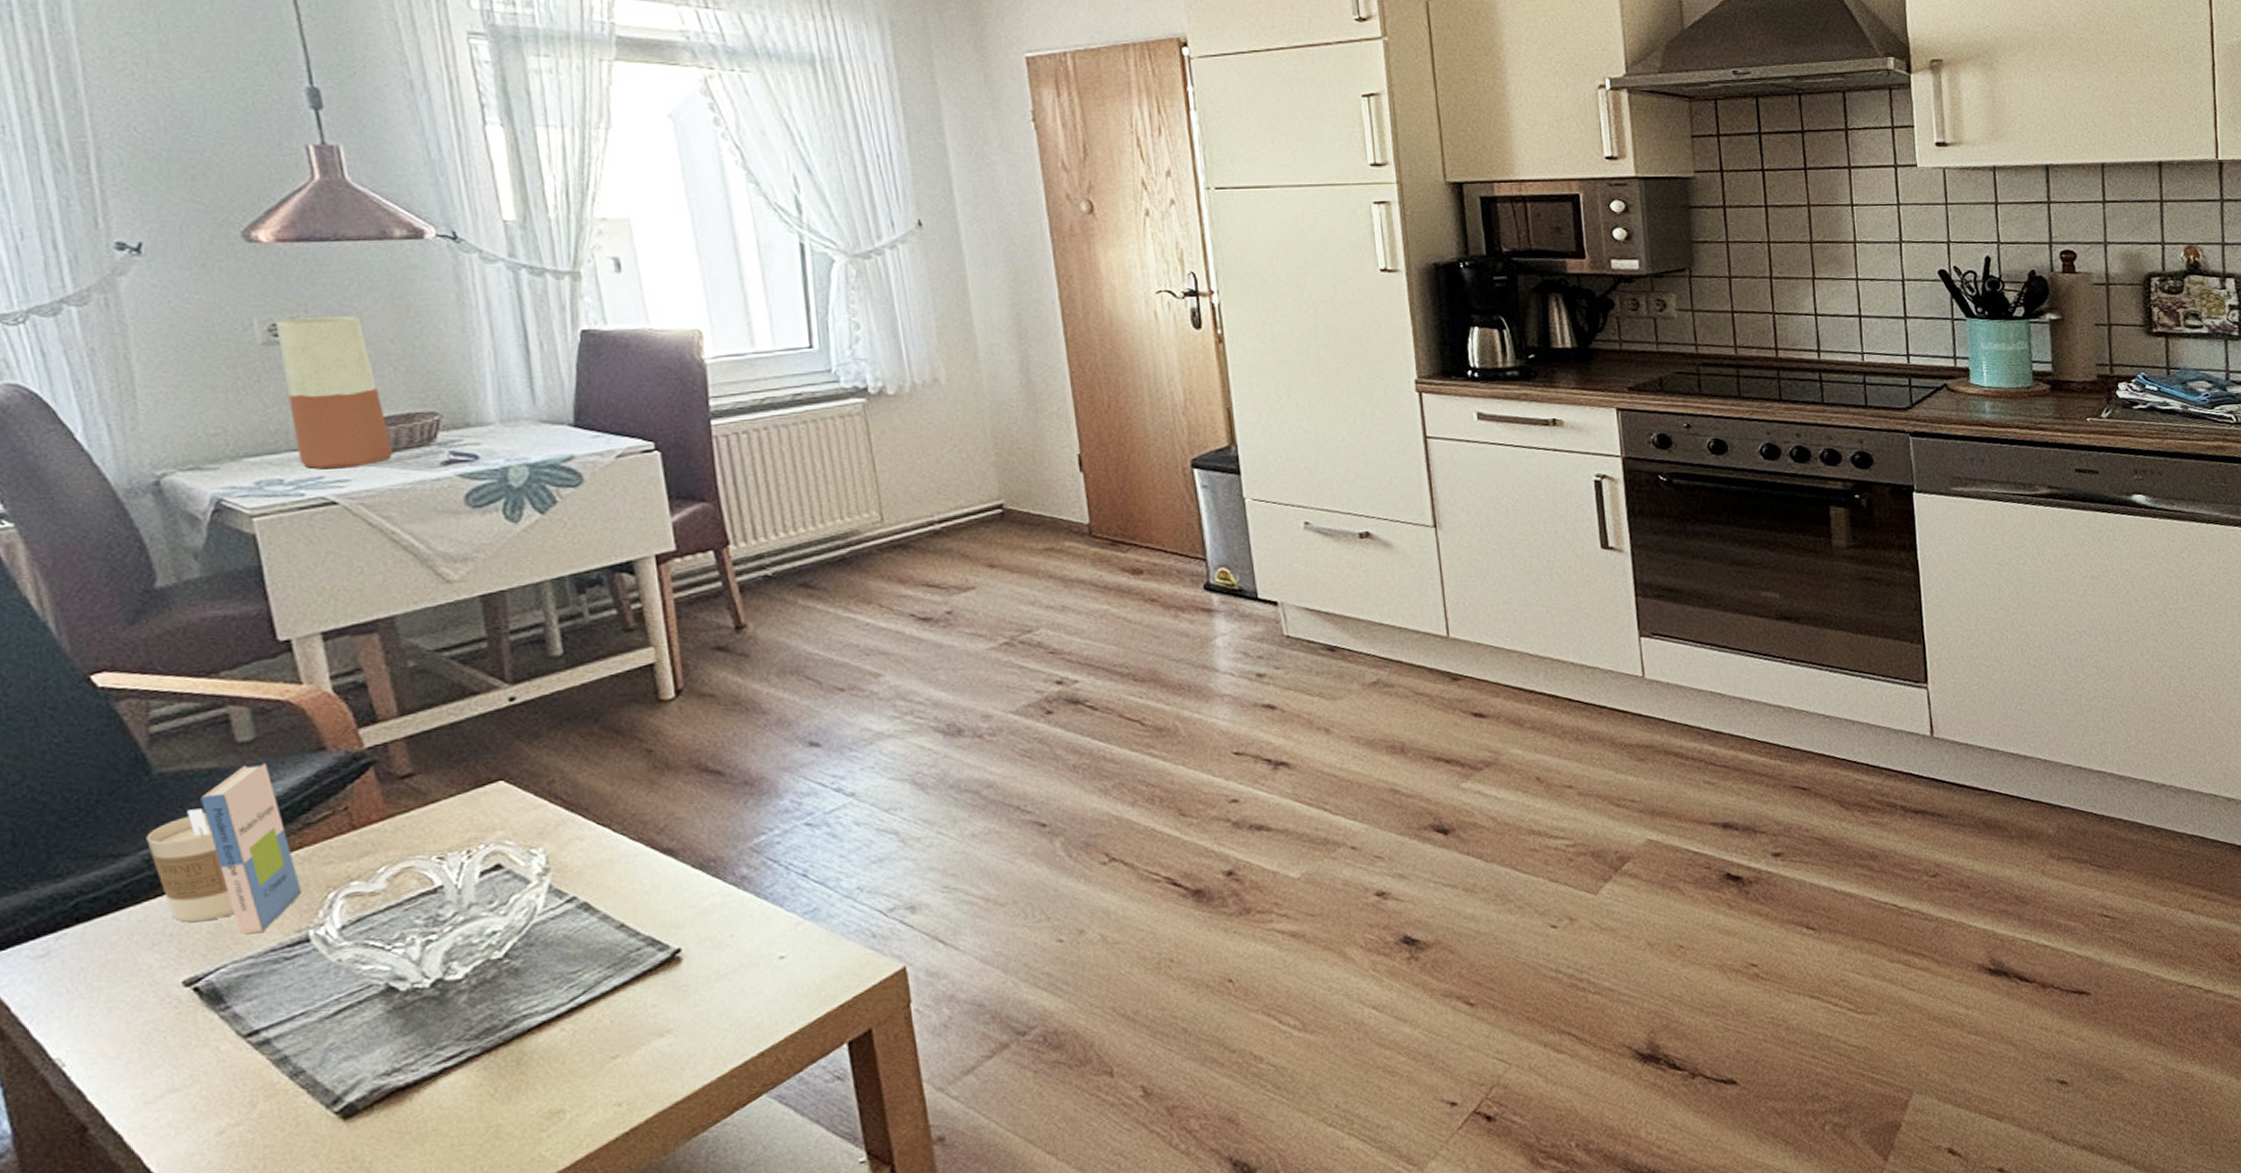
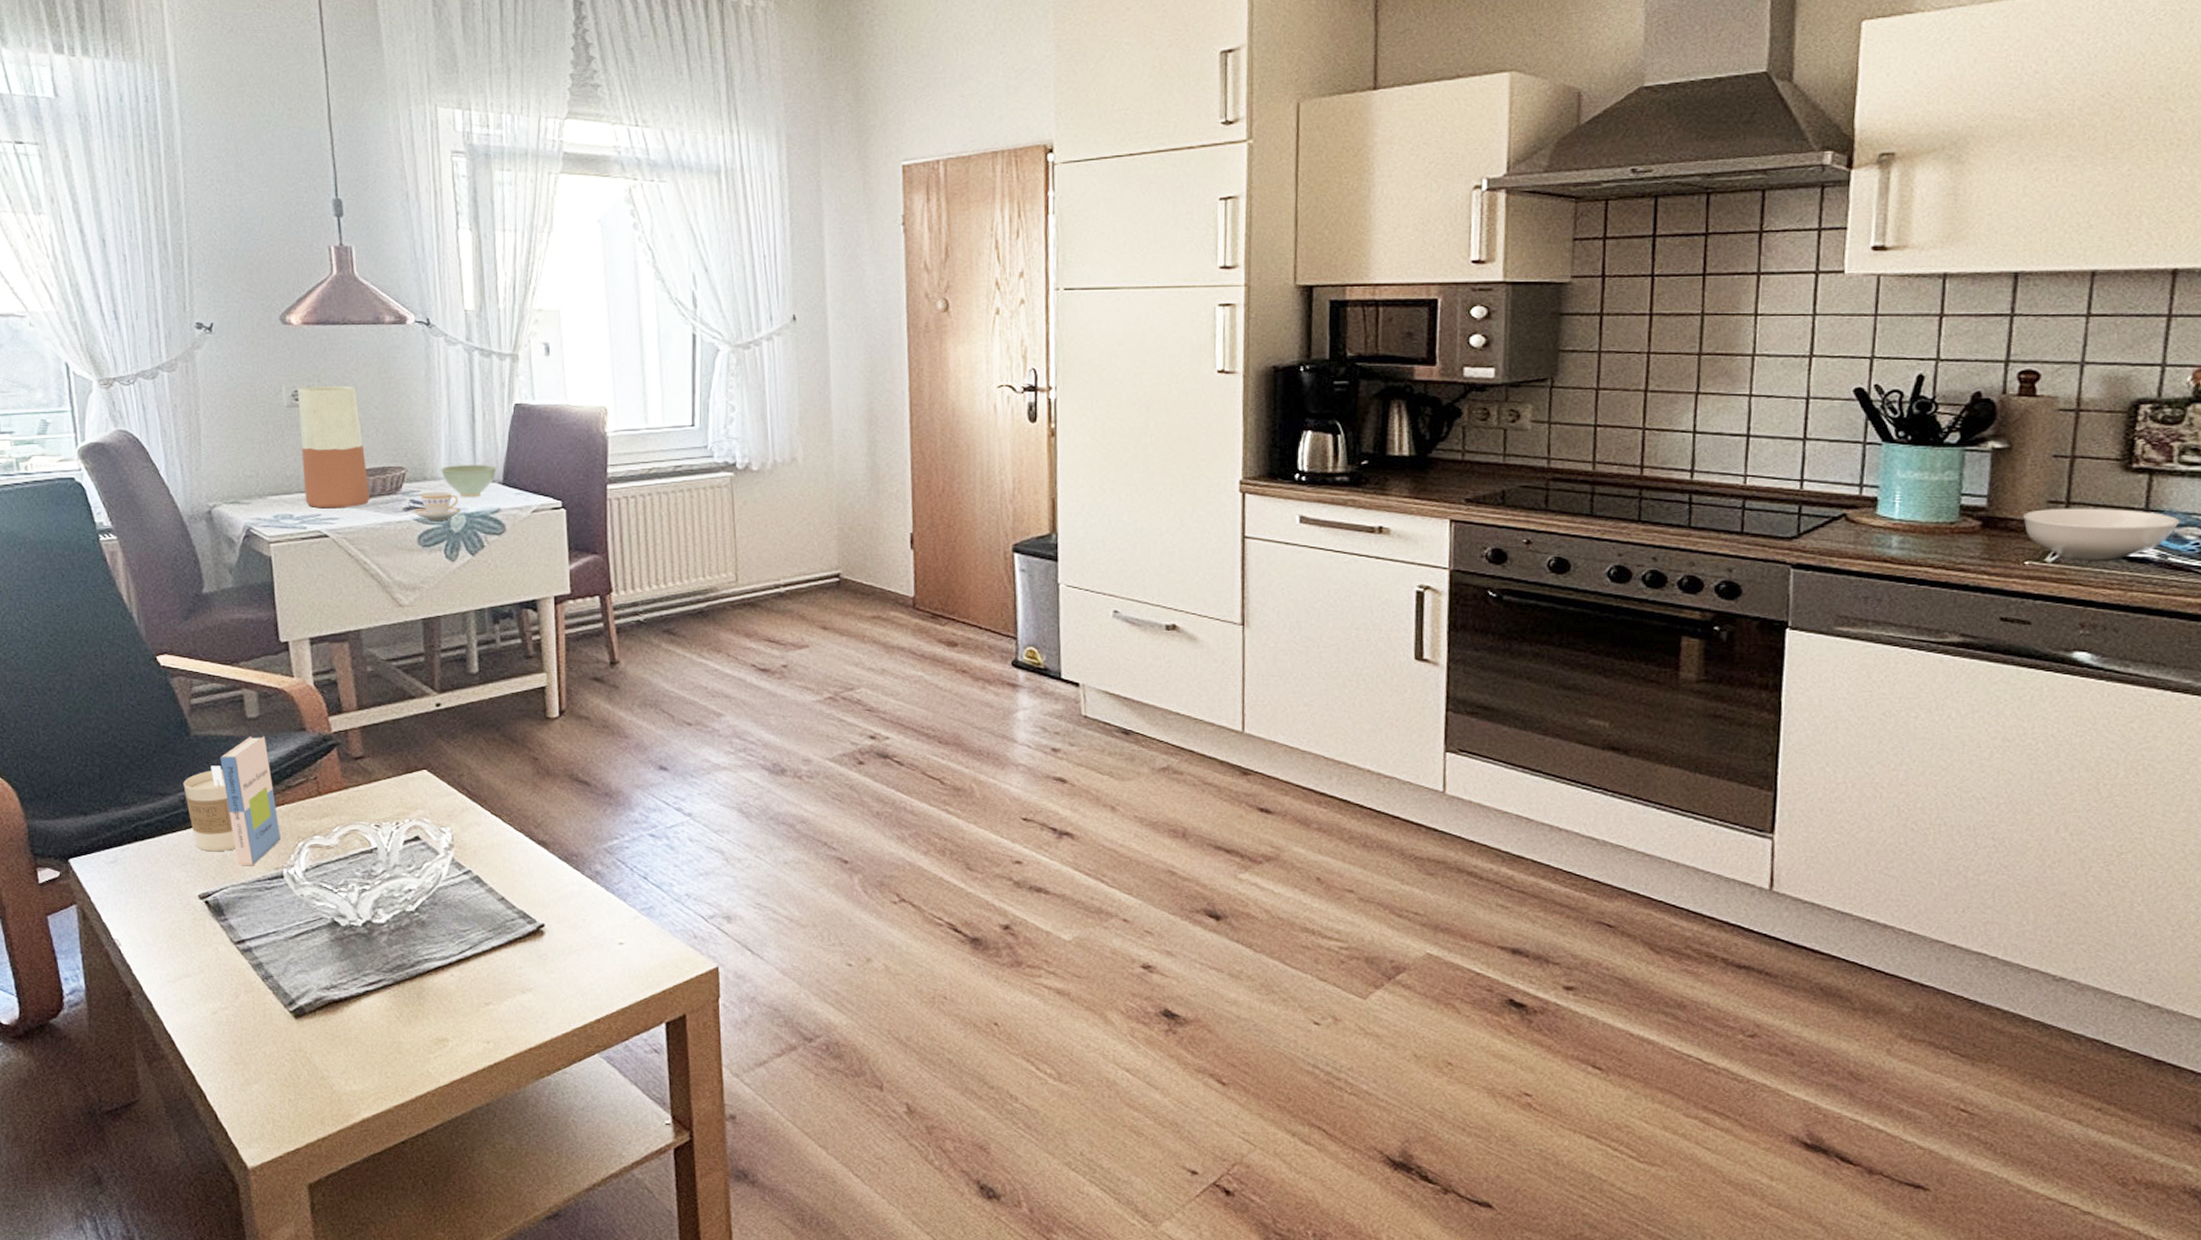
teacup: none [455,439,522,475] -> present [413,491,462,520]
bowl: none [489,404,564,445] -> present [441,465,496,498]
bowl: none [2080,368,2193,415] -> present [2023,508,2180,561]

